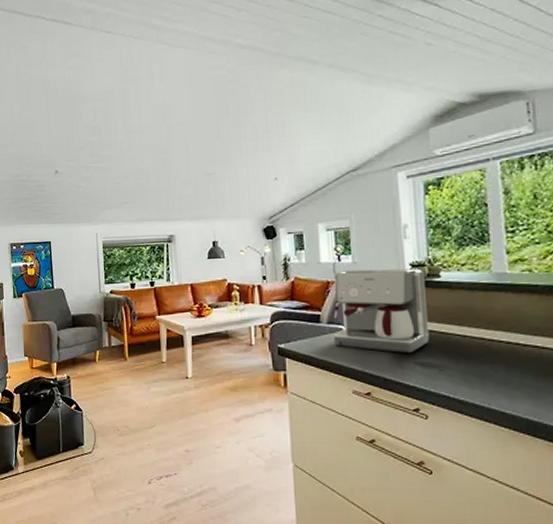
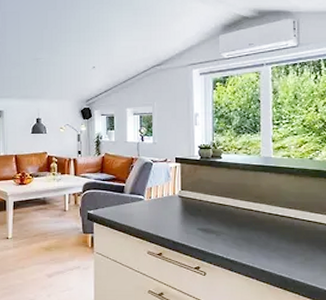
coffee maker: present [333,268,430,353] -> none [134,149,211,220]

